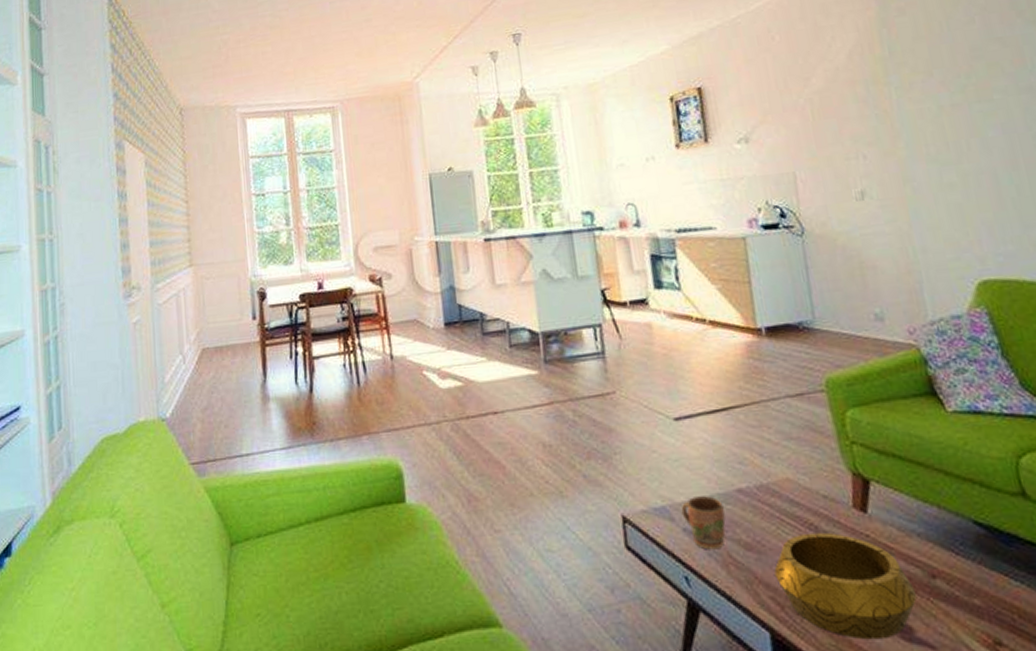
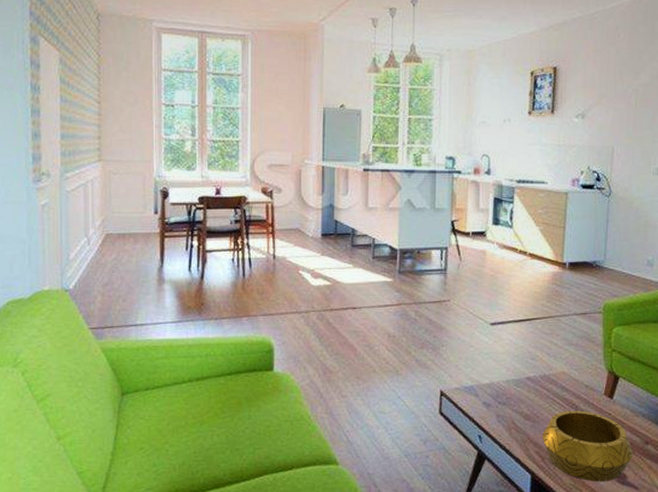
mug: present [681,496,726,550] -> none [484,380,515,418]

